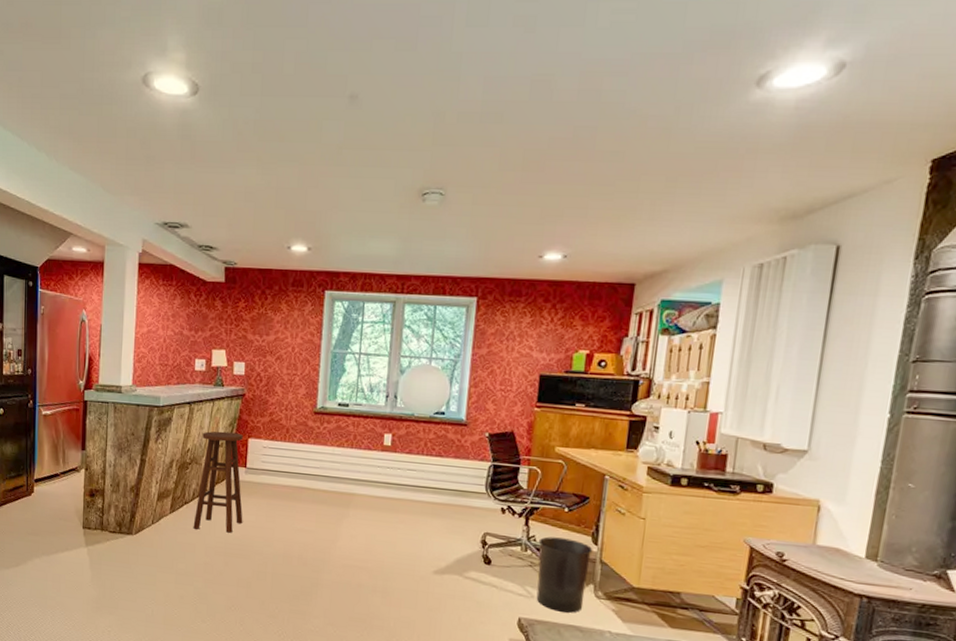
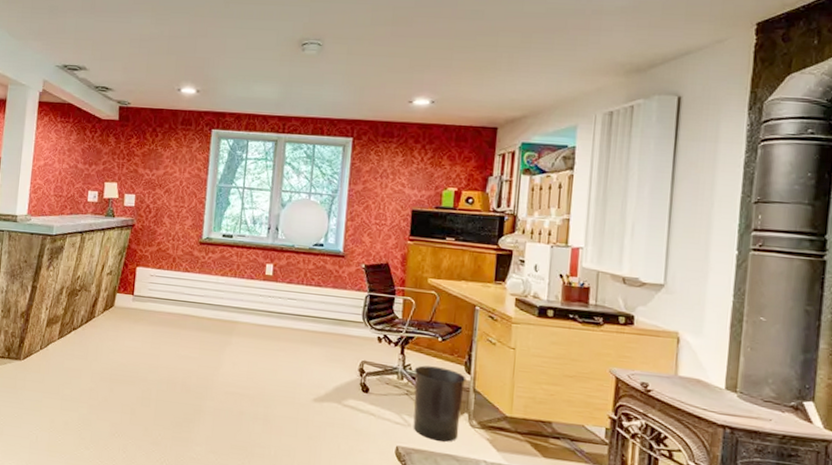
bar stool: present [193,431,243,533] -> none [80,259,132,359]

